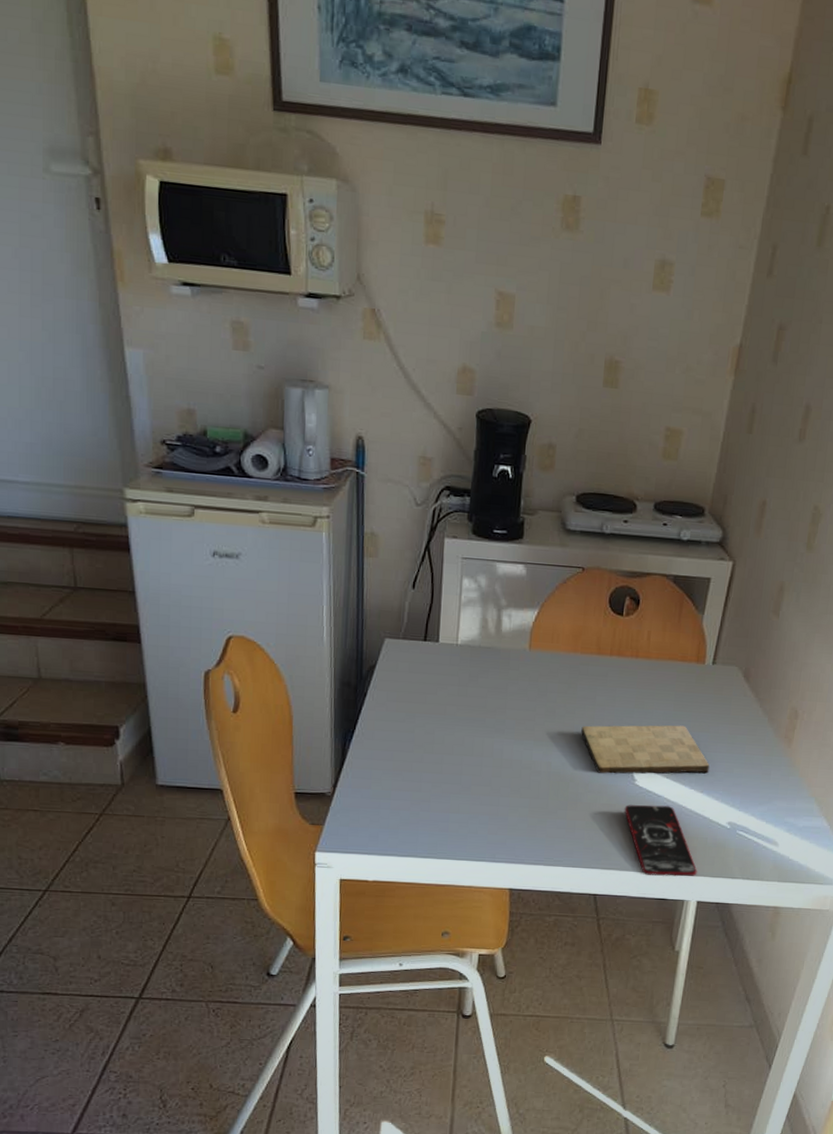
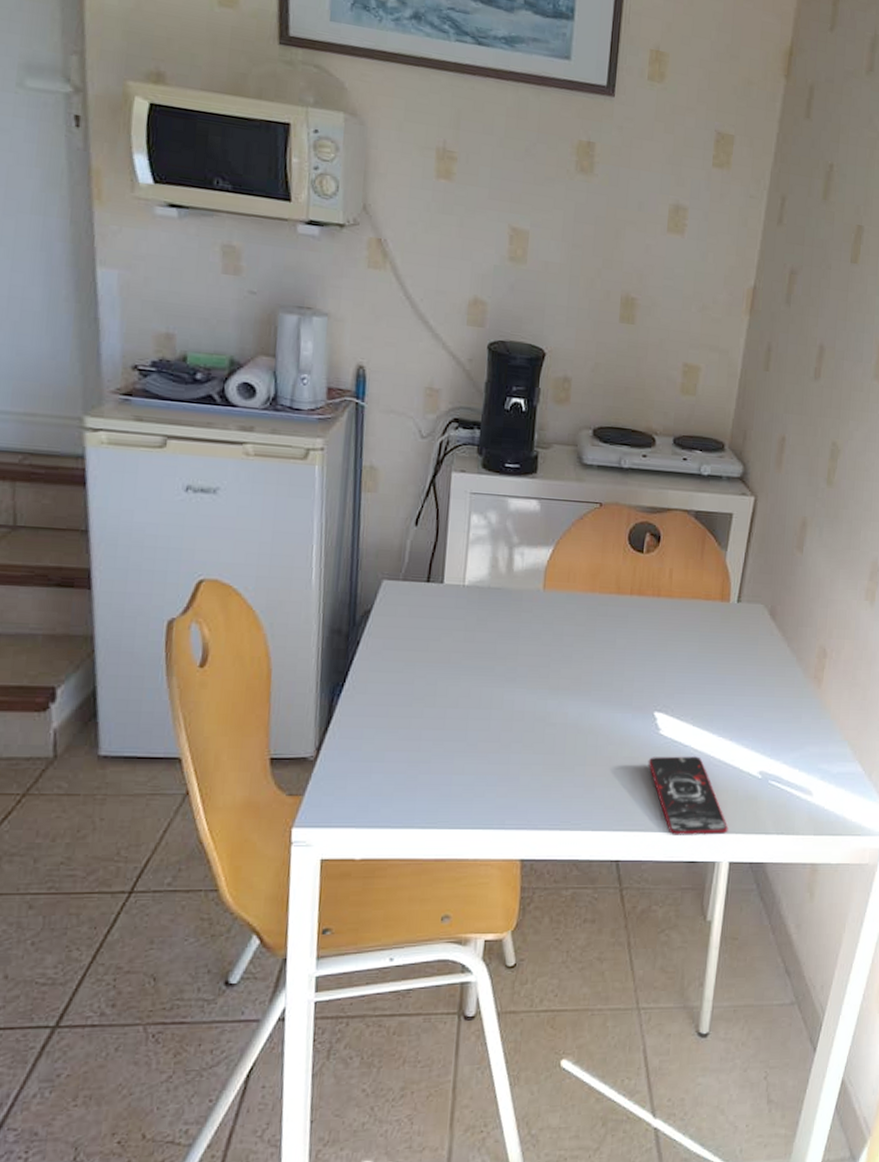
cutting board: present [581,725,710,774] -> none [600,667,738,723]

